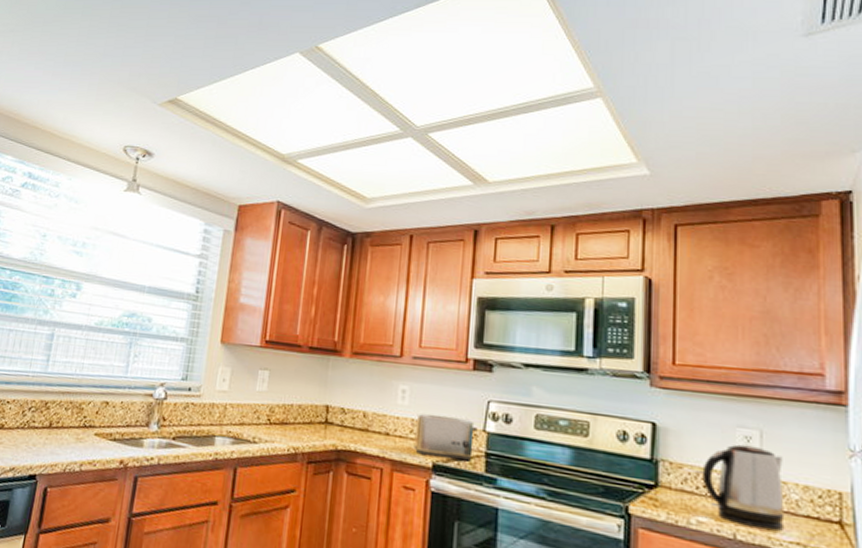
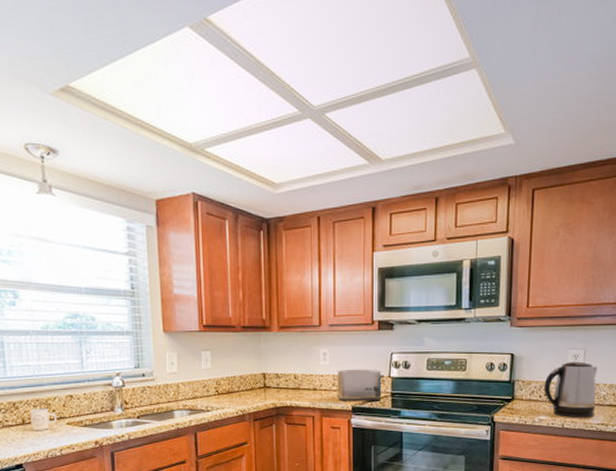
mug: none [57,411,87,439] -> present [29,408,57,431]

